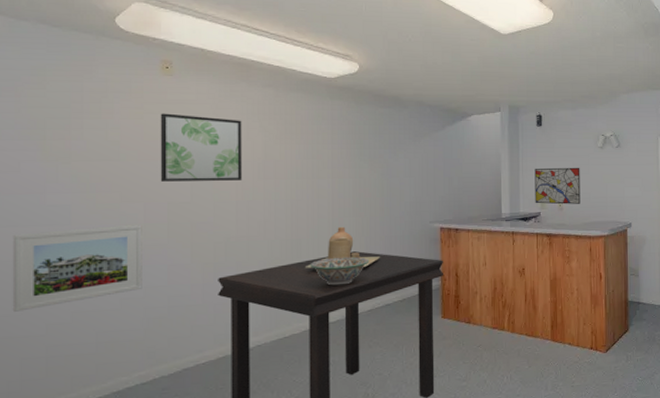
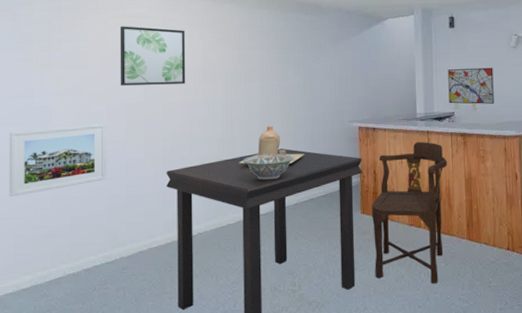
chair: none [453,243,532,387] -> present [372,142,447,284]

